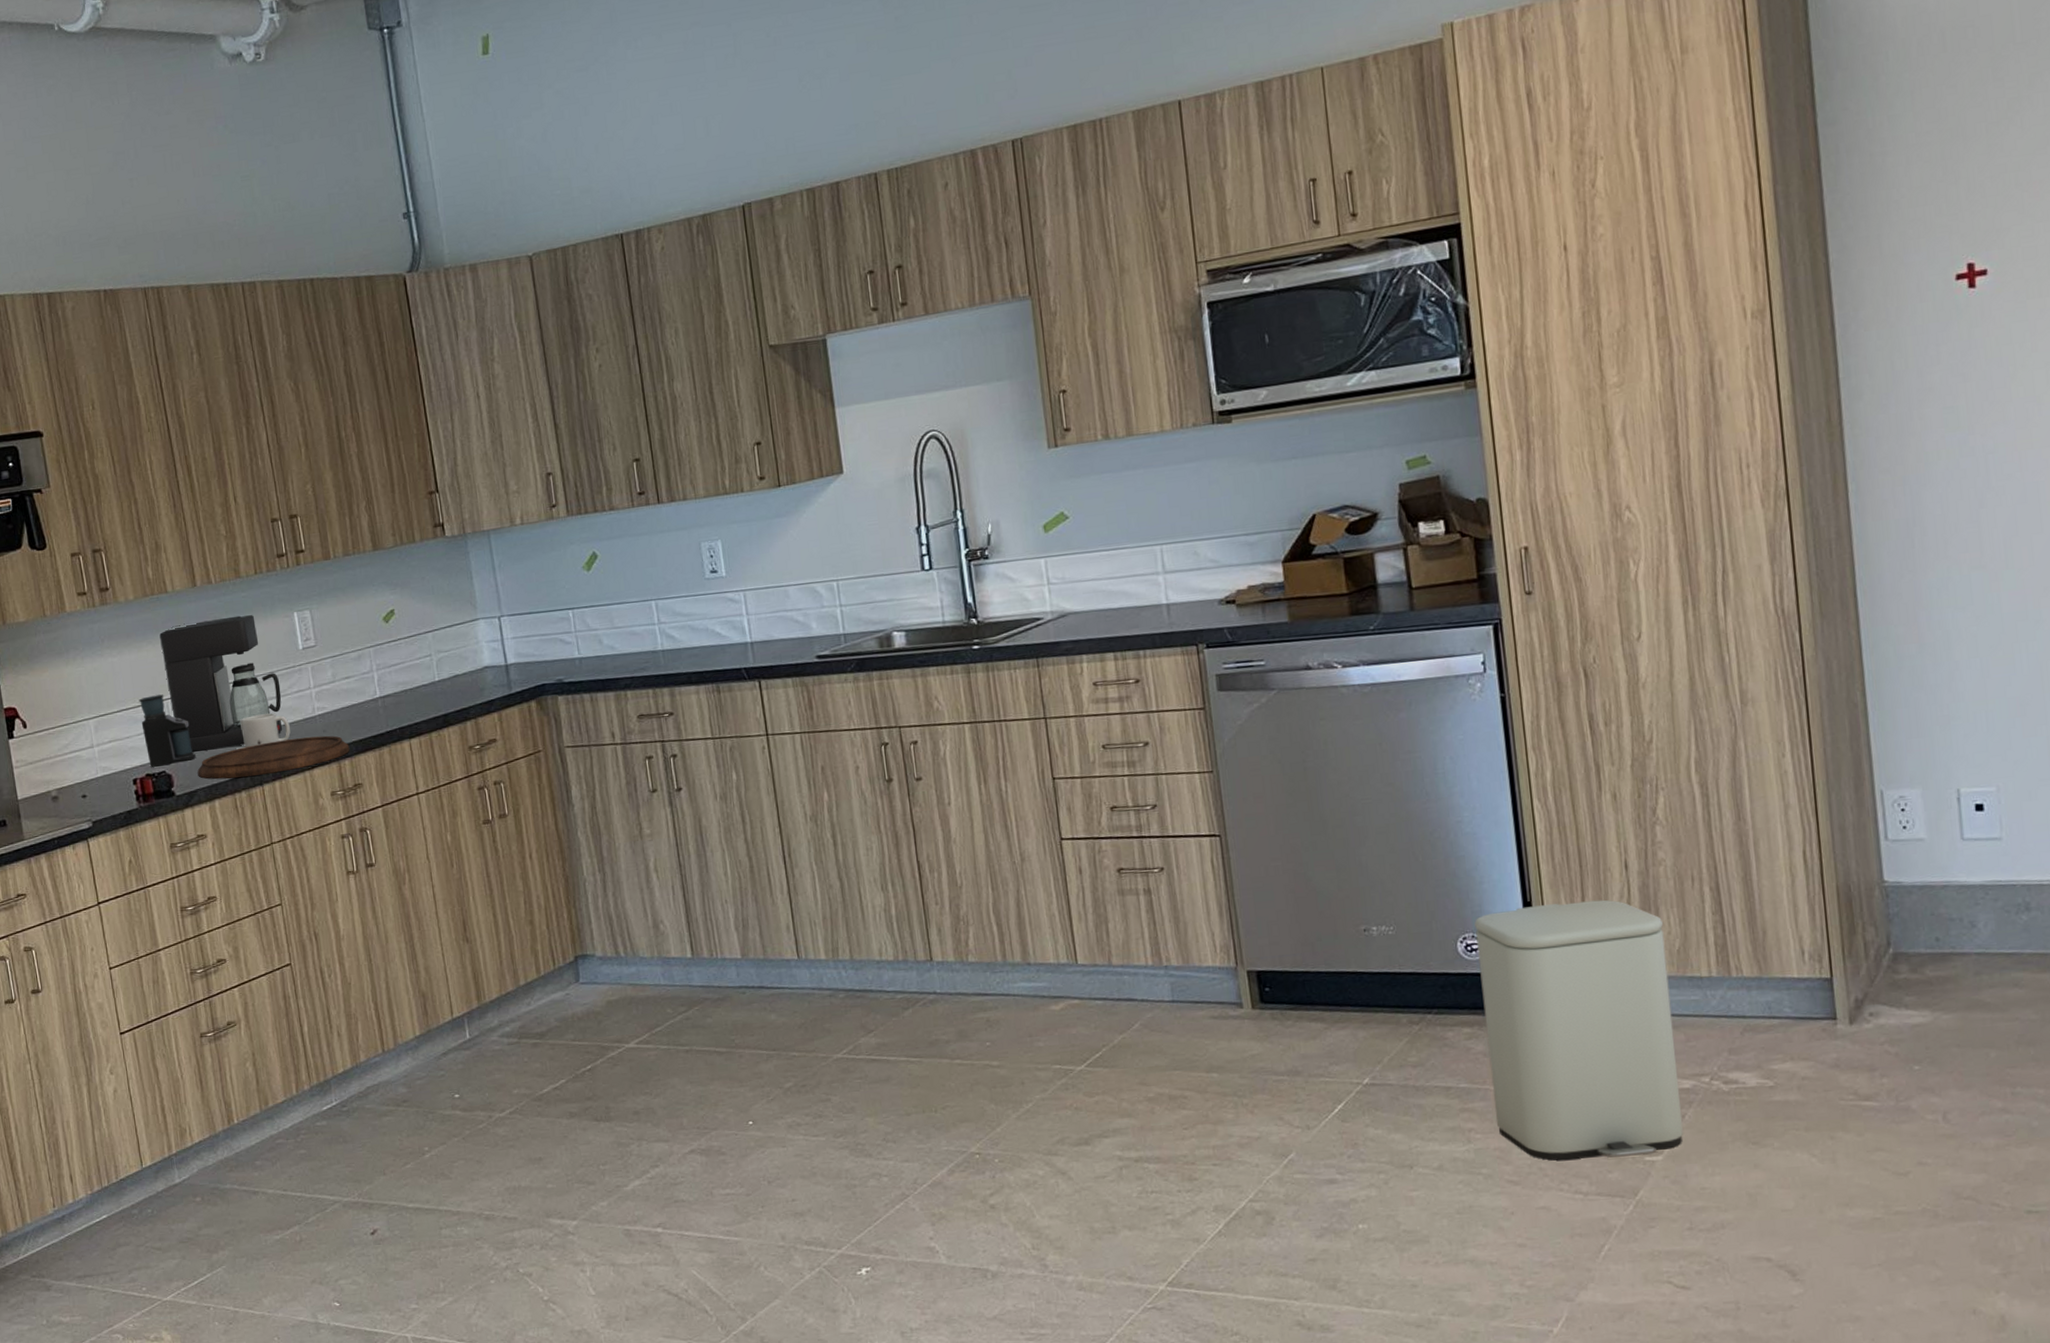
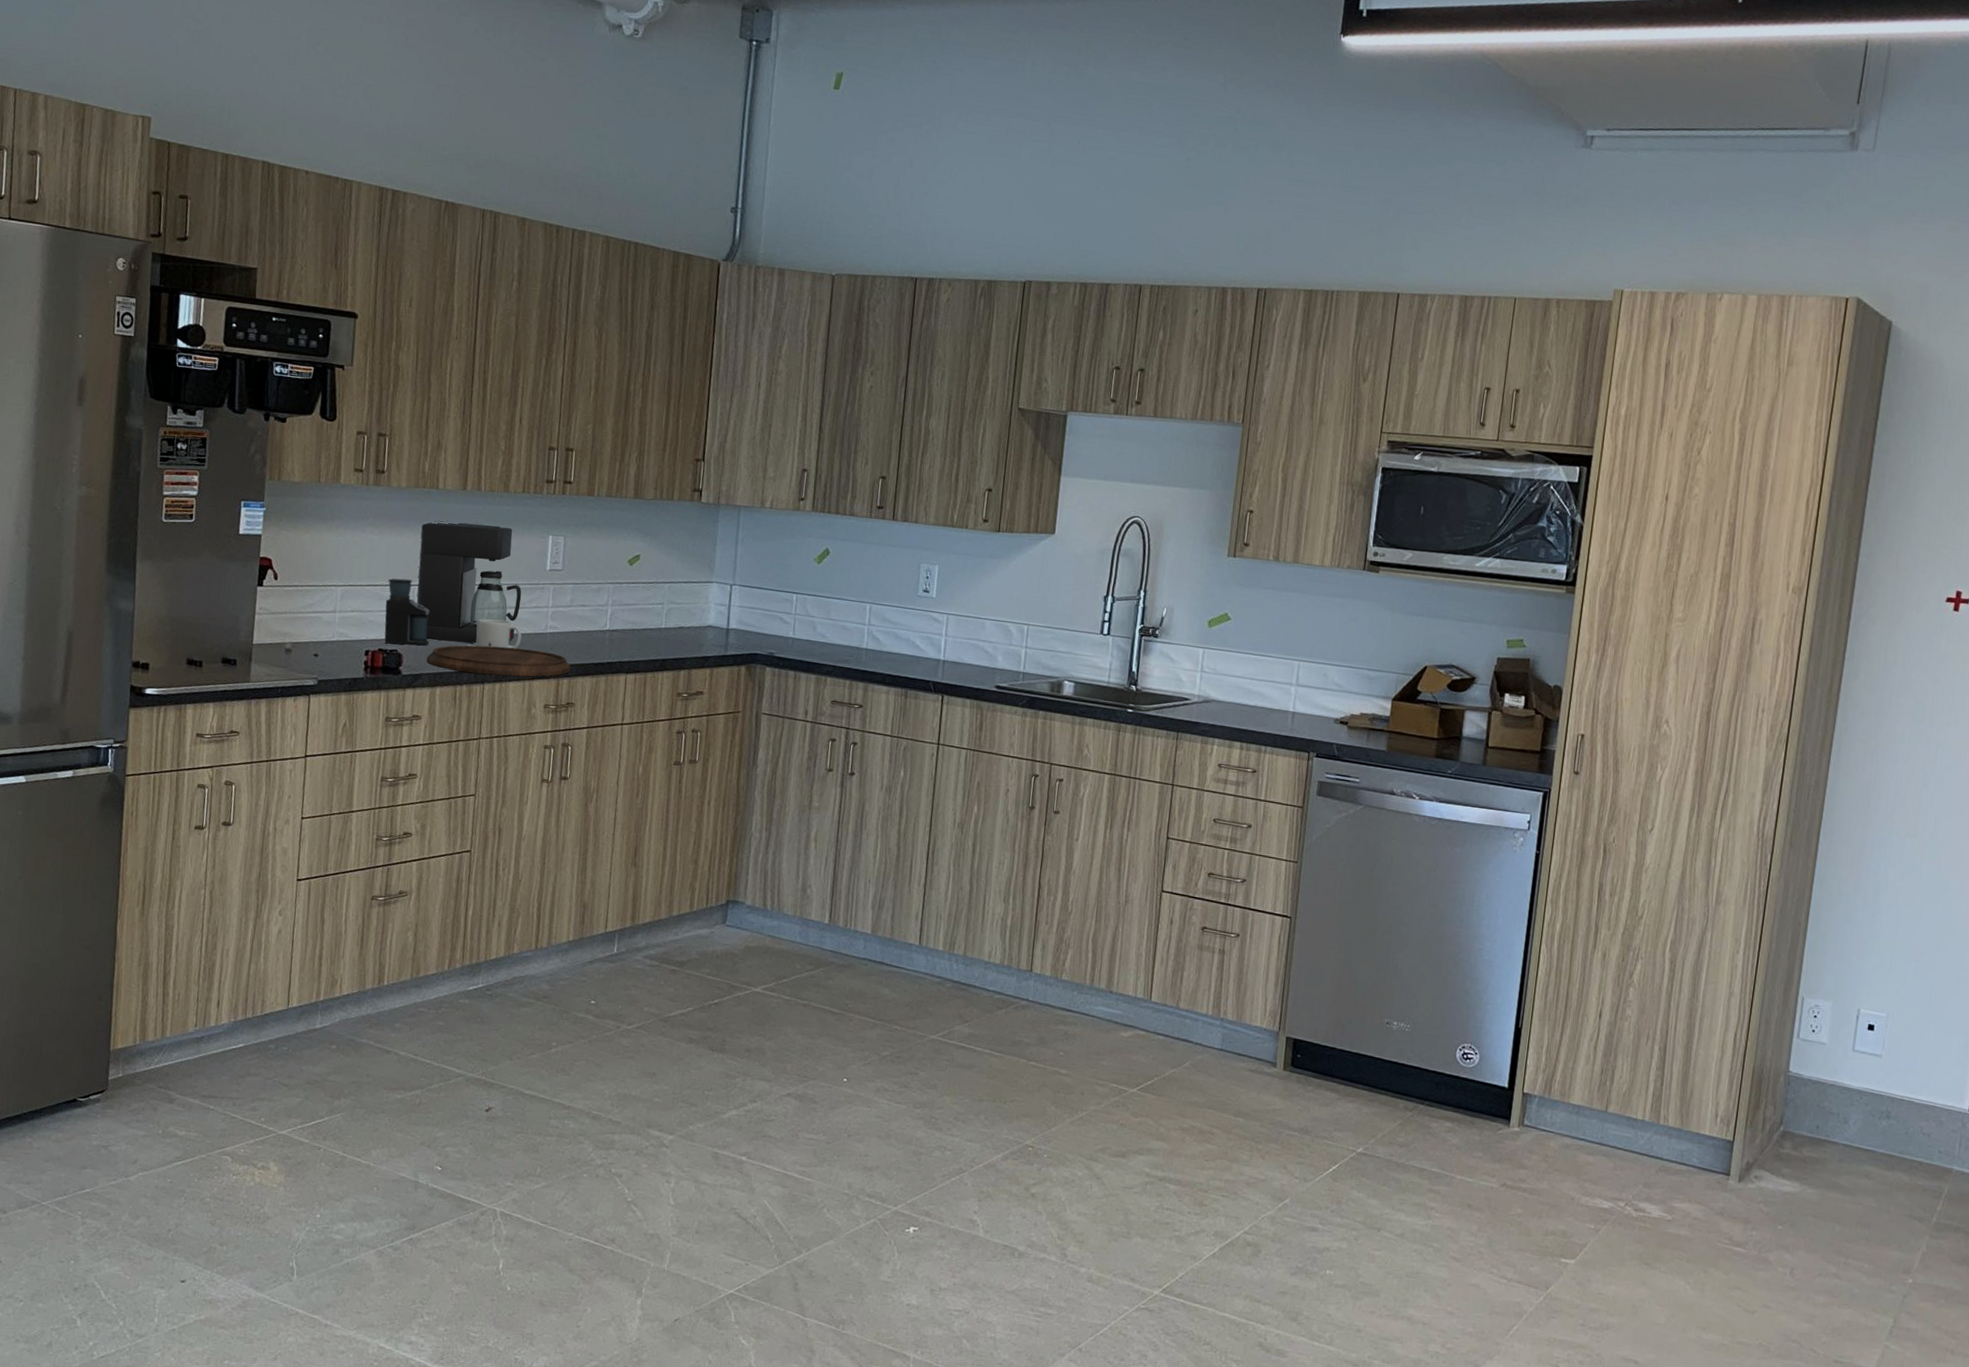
pedal bin: present [1474,899,1684,1161] -> none [1453,1030,1618,1258]

